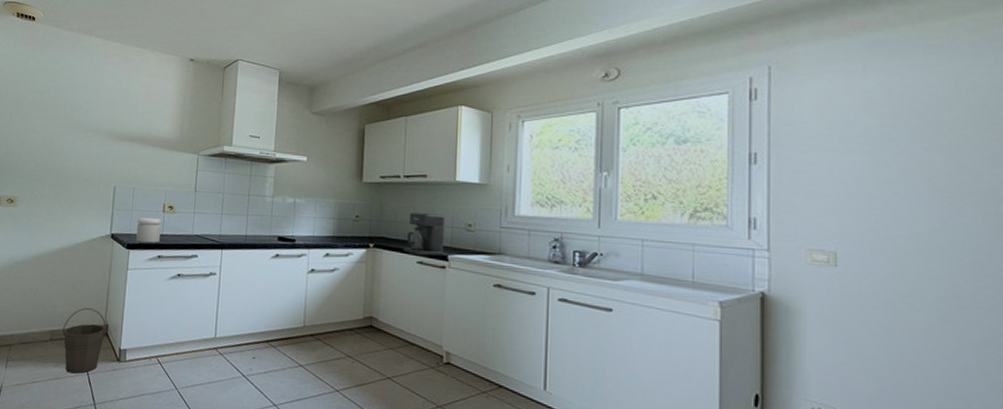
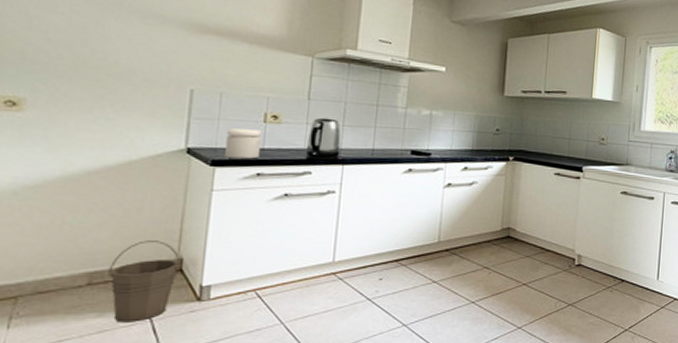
kettle: none [193,207,221,246] -> present [305,117,342,162]
coffee maker: present [403,212,445,257] -> none [541,127,582,169]

